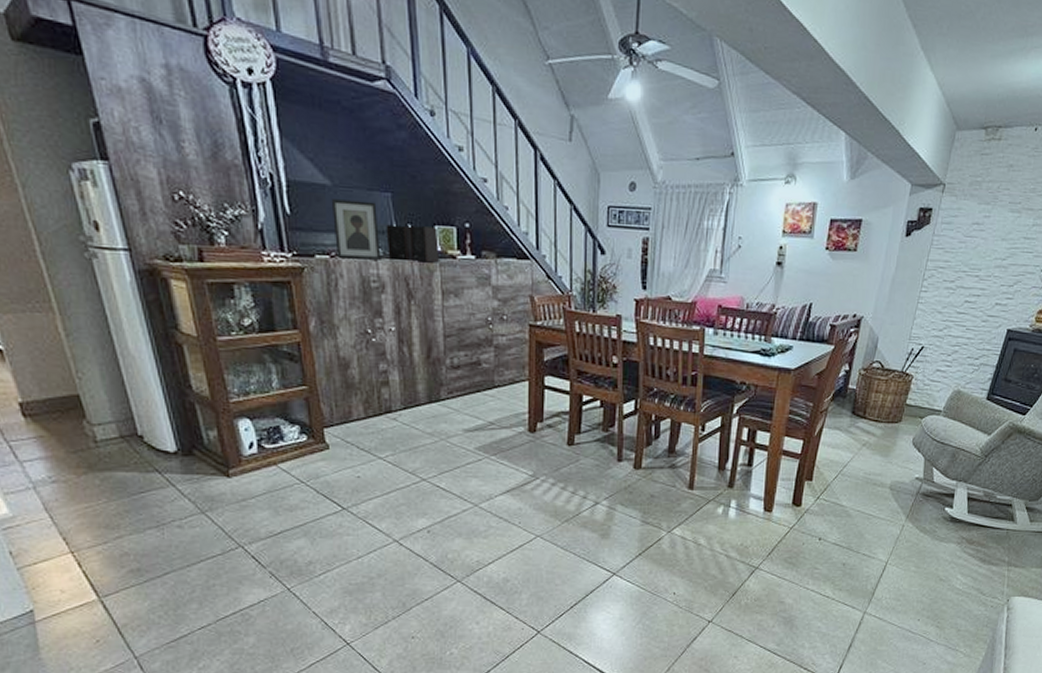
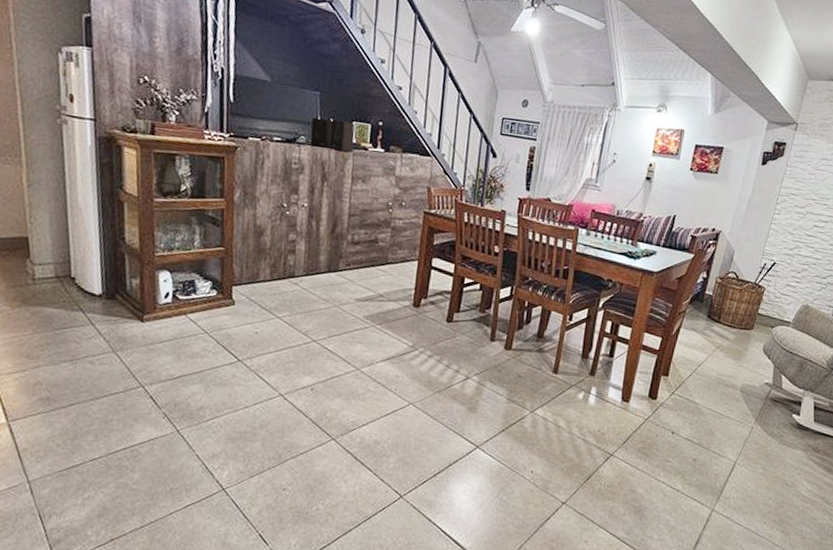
decorative jar: none [214,290,248,334] -> present [154,160,183,198]
picture frame: present [331,199,381,260] -> none [267,93,307,146]

